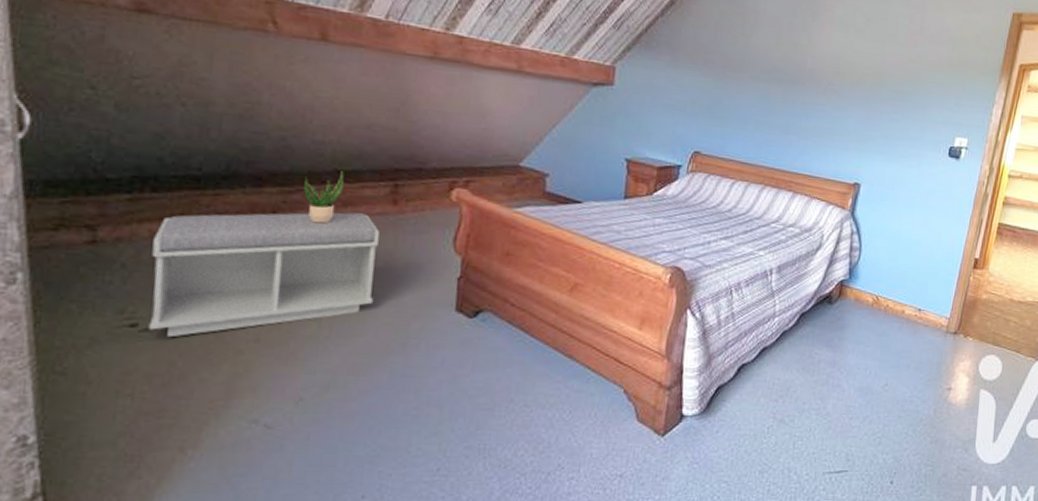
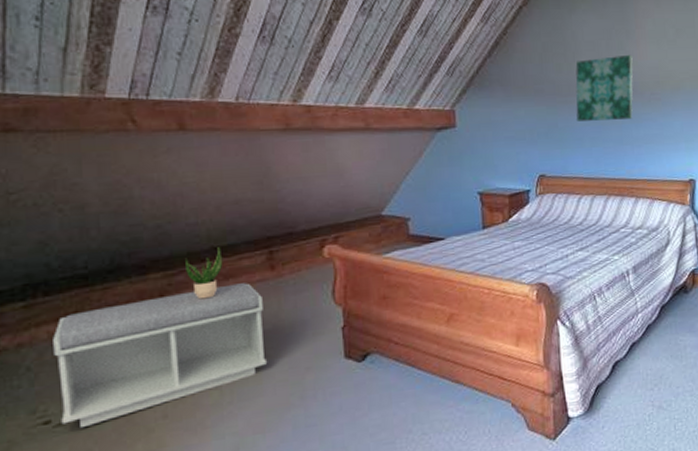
wall art: none [744,35,815,107] -> present [575,54,633,121]

